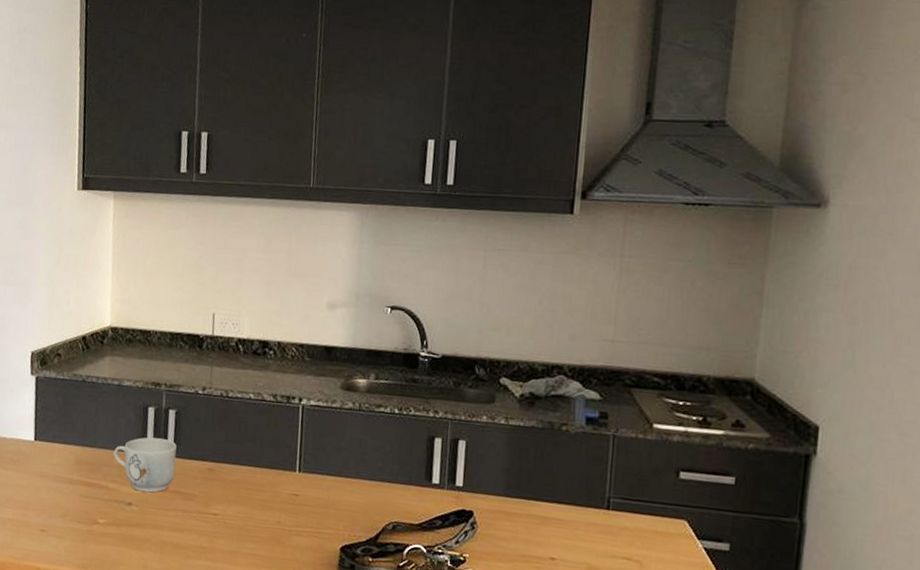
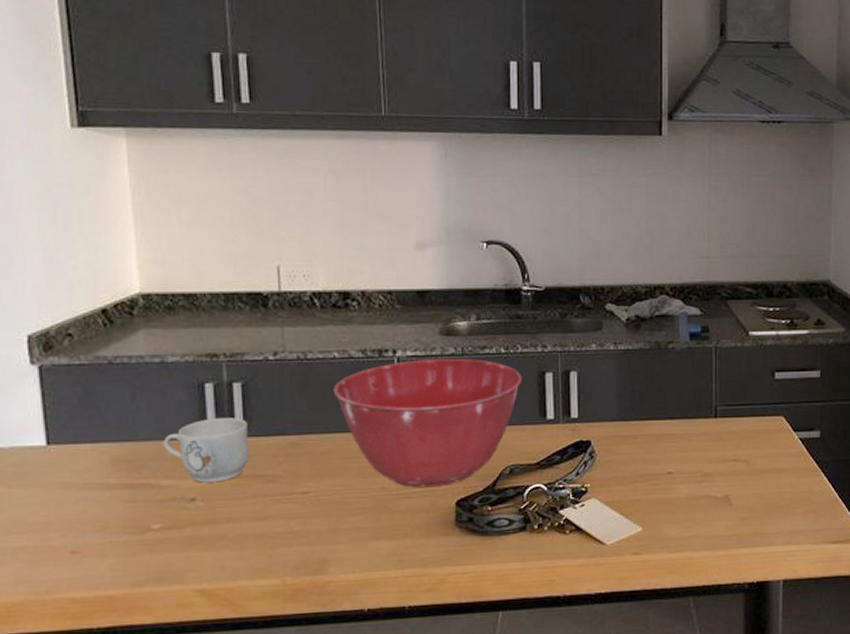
mixing bowl: none [246,409,412,530] -> present [333,358,522,488]

